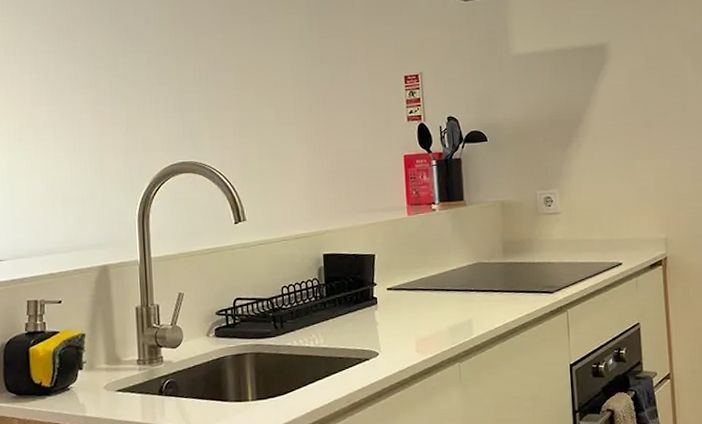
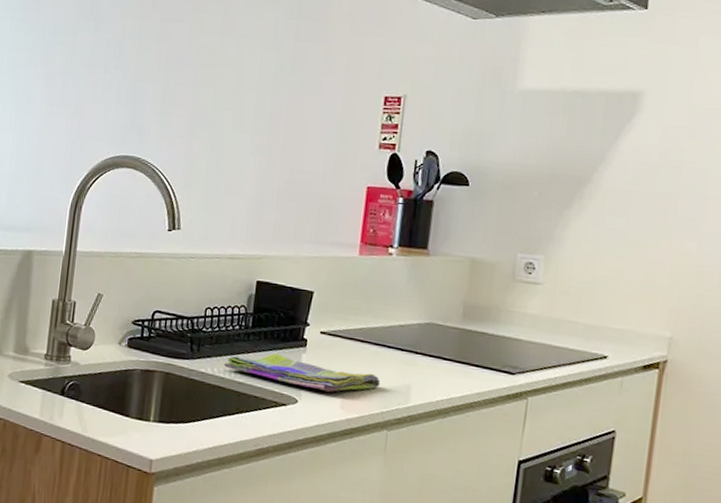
dish towel: none [307,315,446,340] -> present [223,353,381,392]

